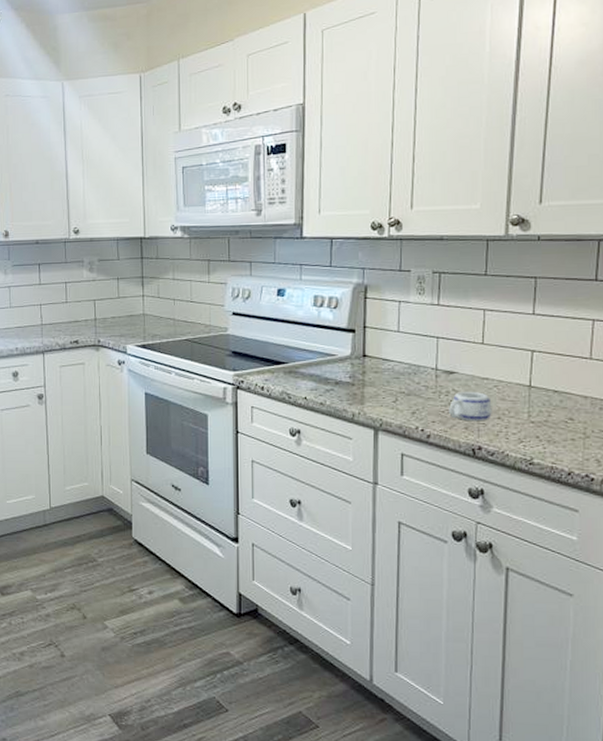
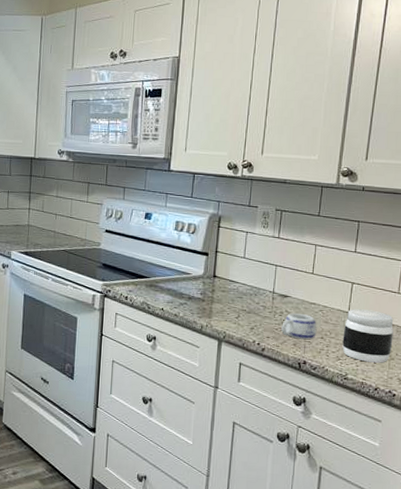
jar: none [524,381,587,443] -> present [342,309,394,363]

